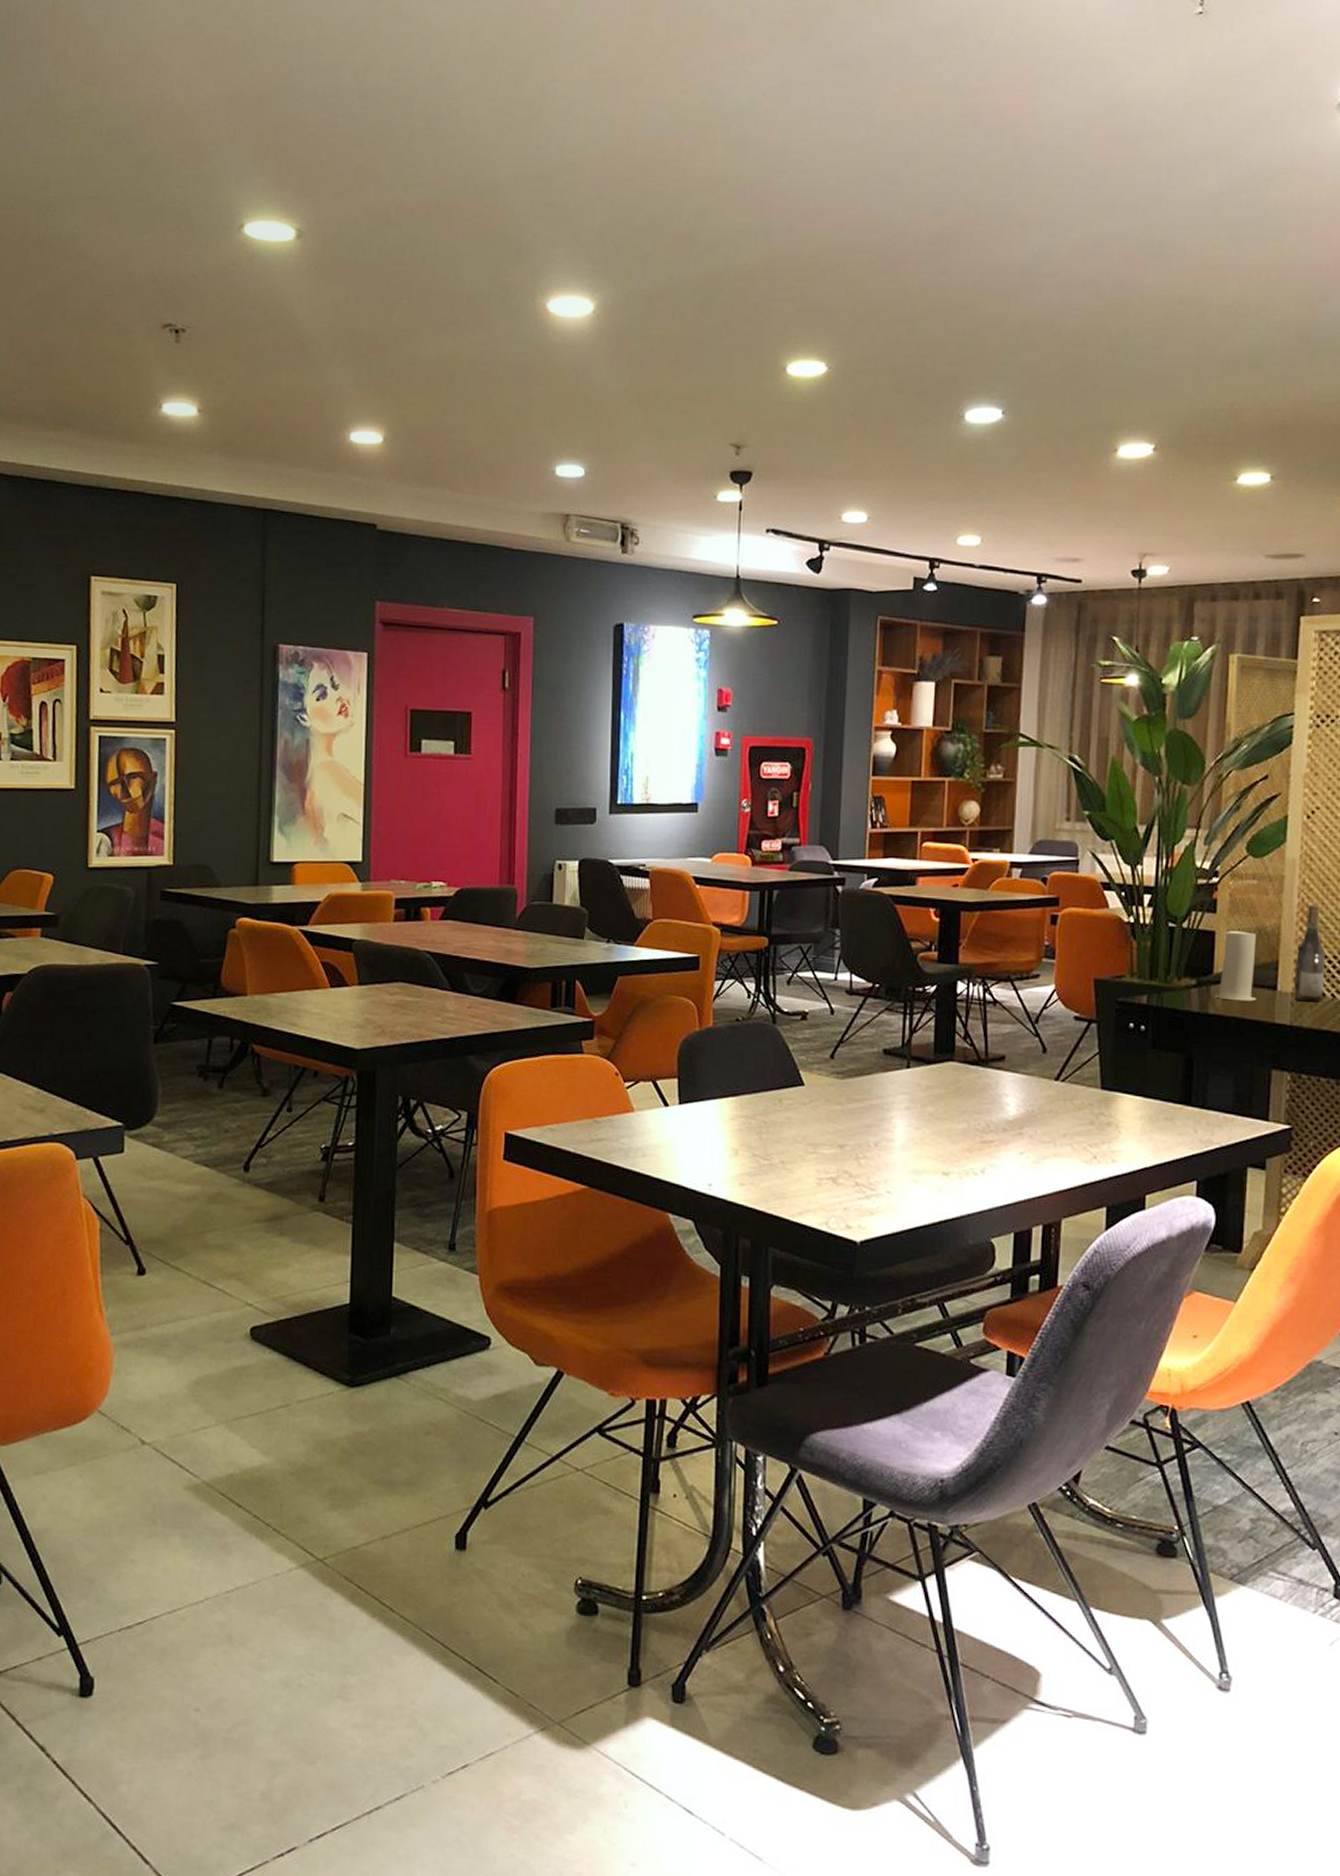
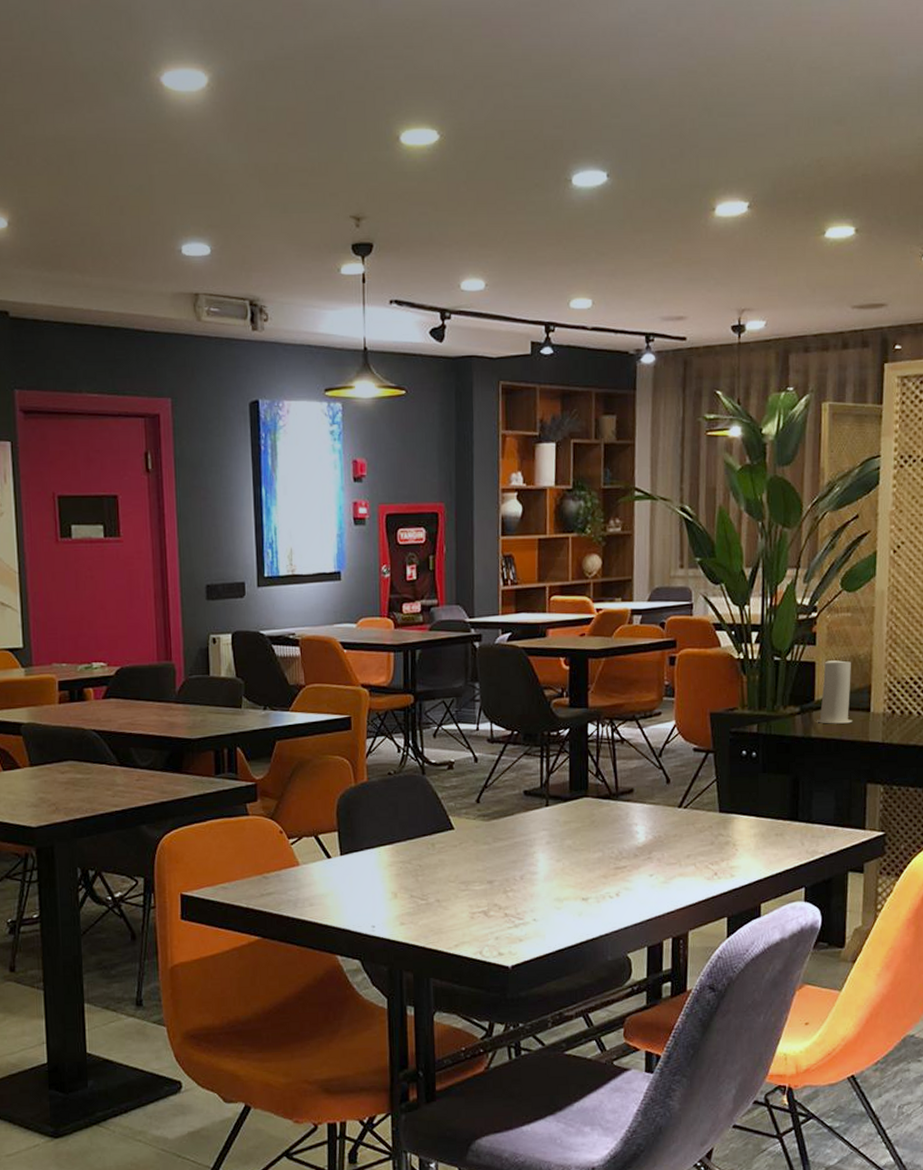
wine bottle: present [1293,905,1325,1002] -> none [884,632,912,721]

